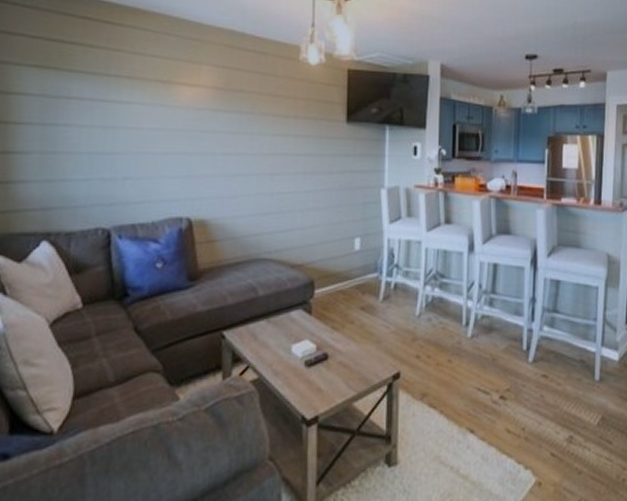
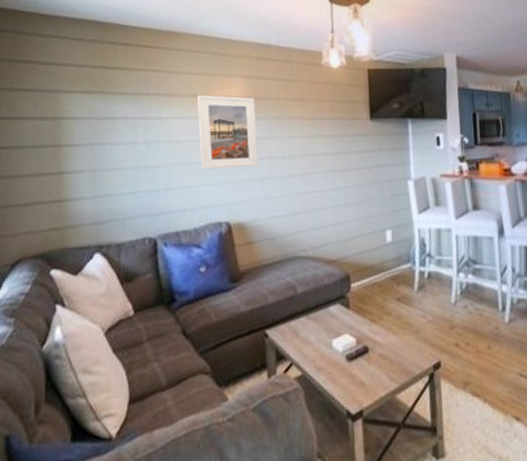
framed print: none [161,81,226,163] -> present [196,95,259,170]

